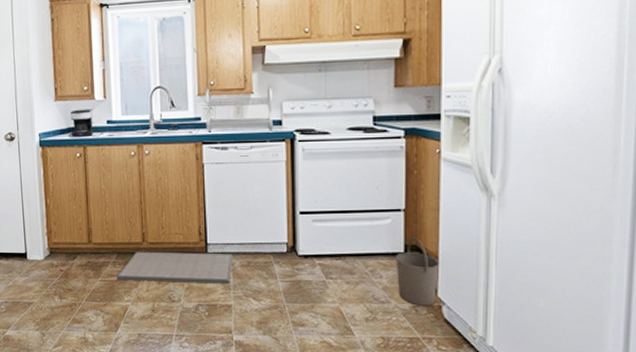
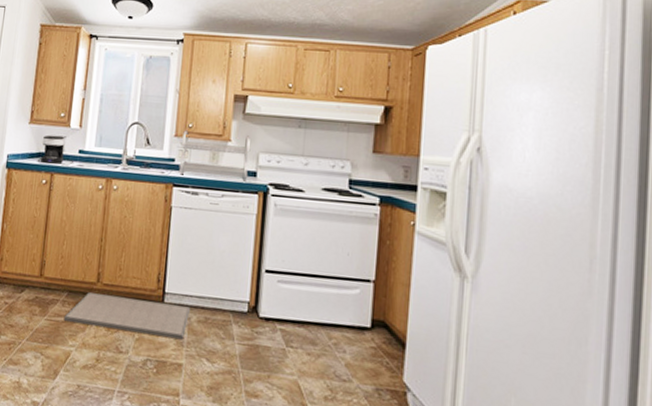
bucket: present [395,237,440,306] -> none [361,311,408,391]

